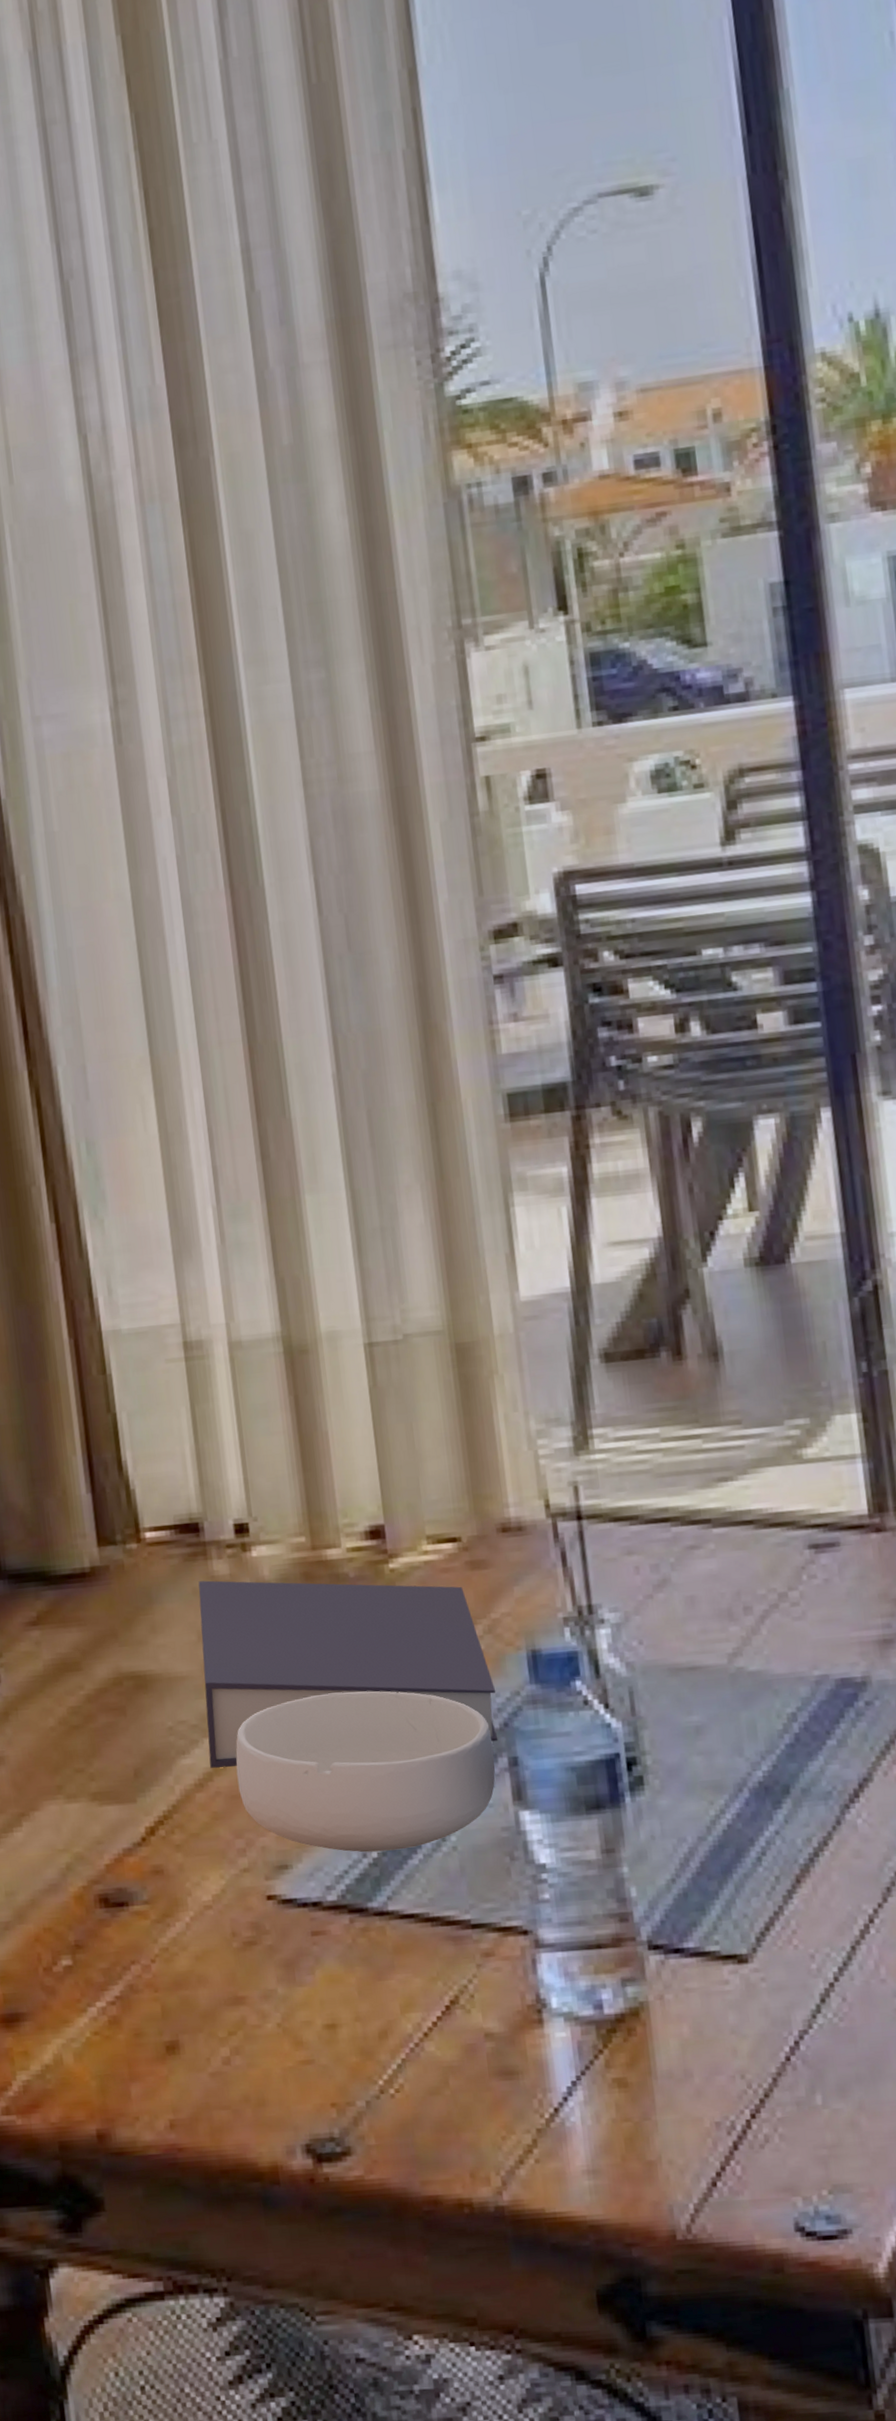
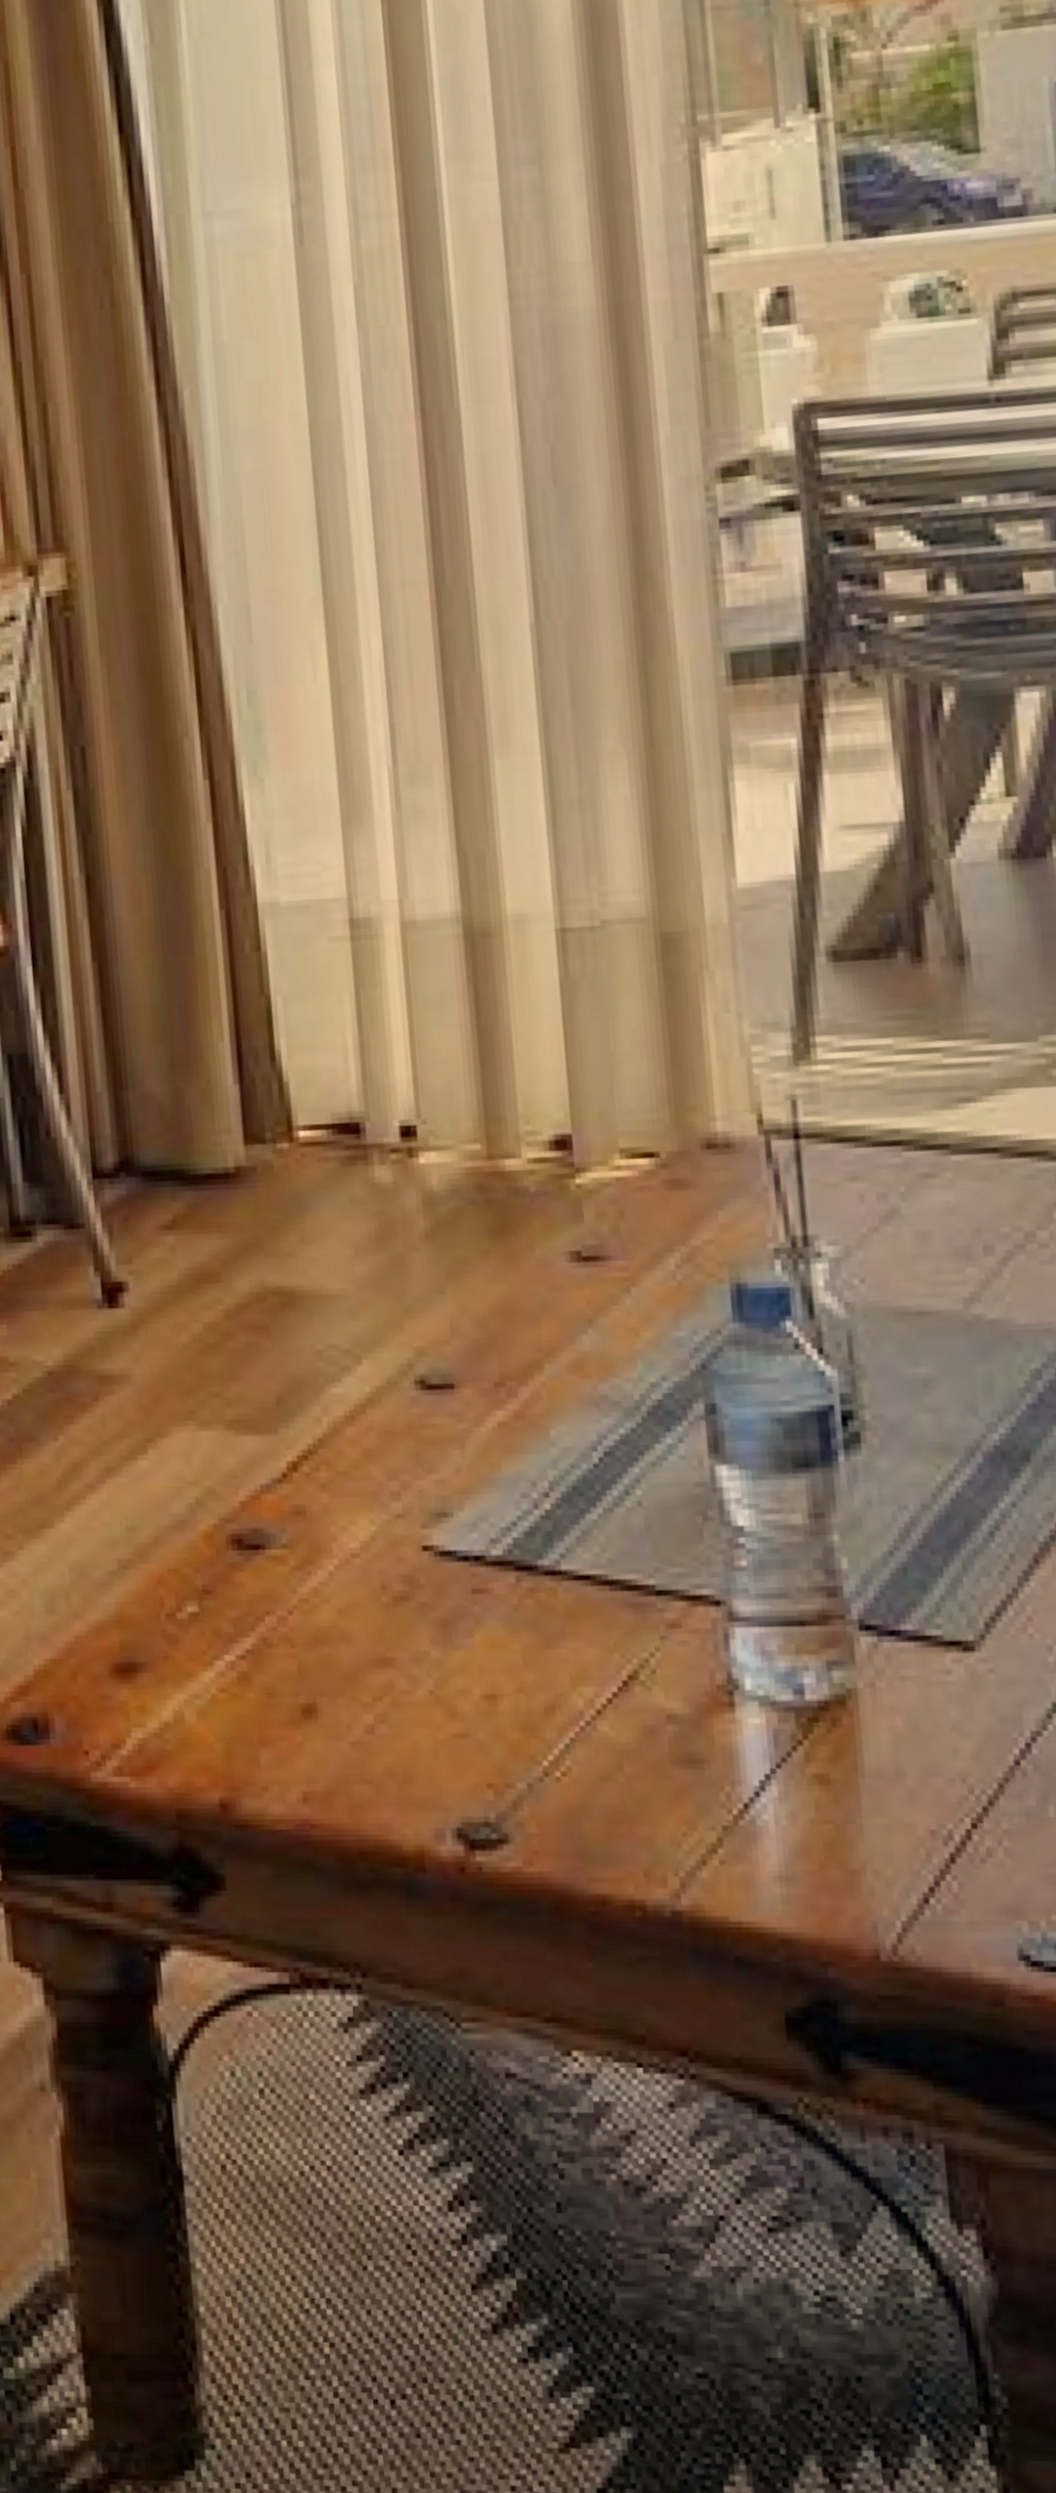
book: present [198,1580,498,1769] -> none [357,1188,694,1400]
bowl: present [236,1690,496,1853] -> none [392,1320,690,1503]

